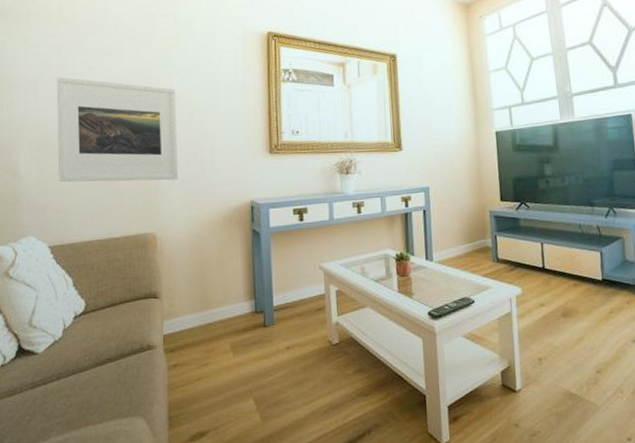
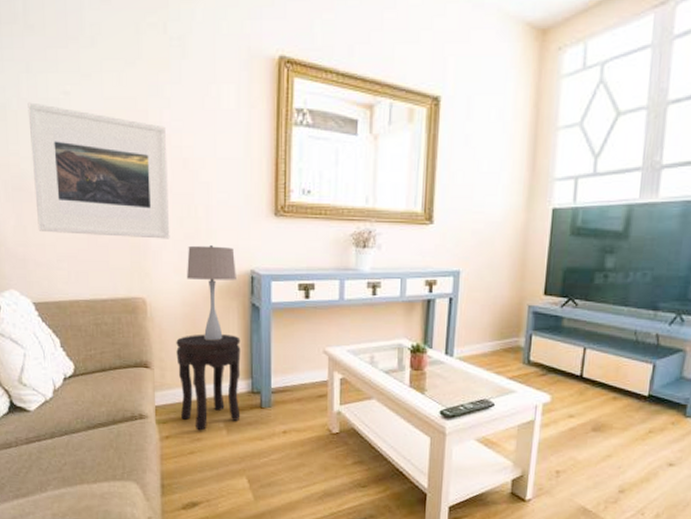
side table: none [184,259,246,356] -> present [176,334,241,431]
table lamp: none [194,181,238,267] -> present [187,244,236,341]

